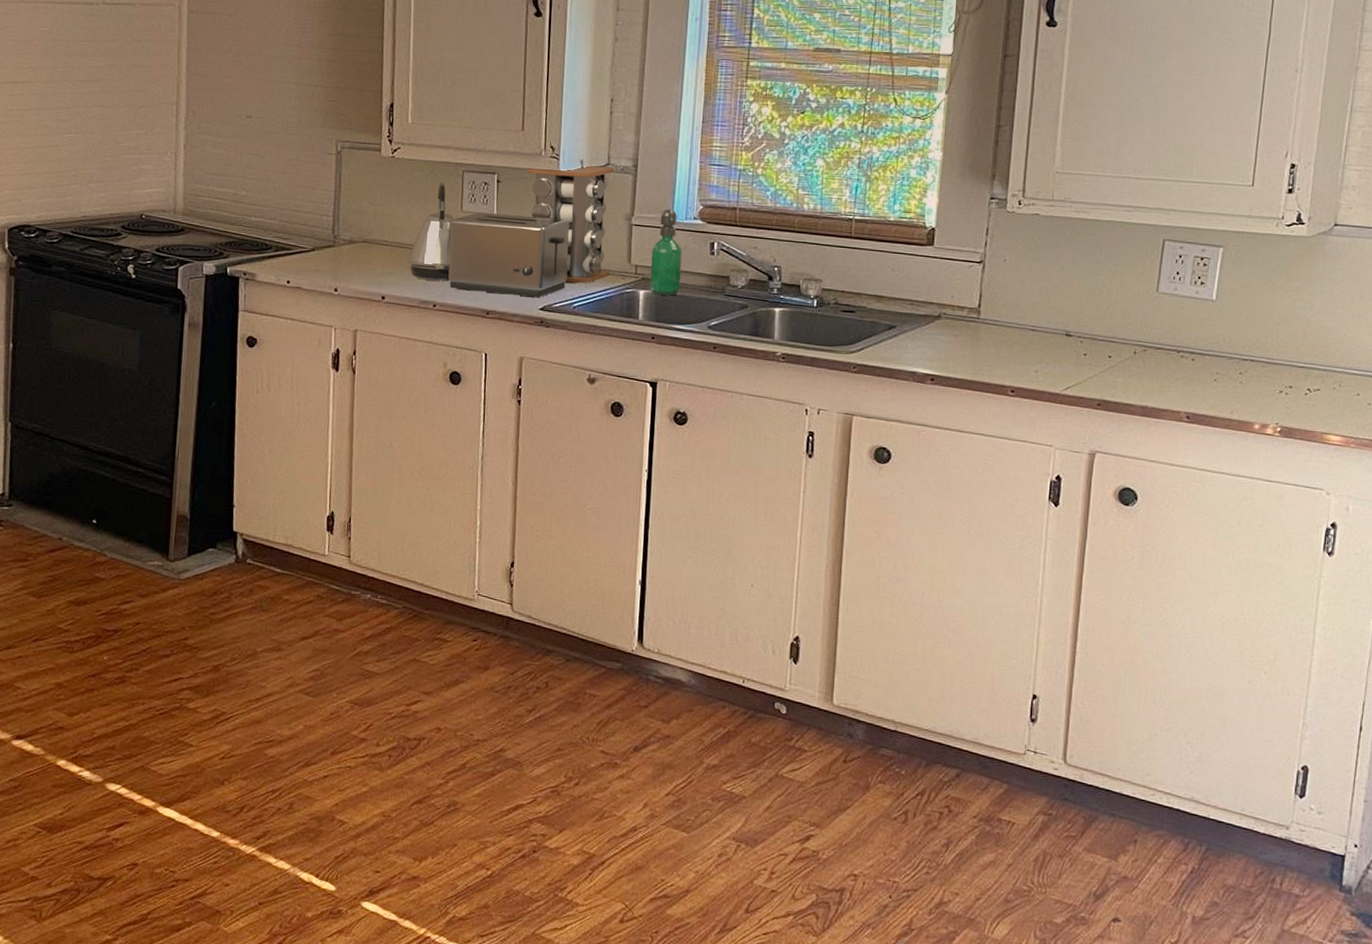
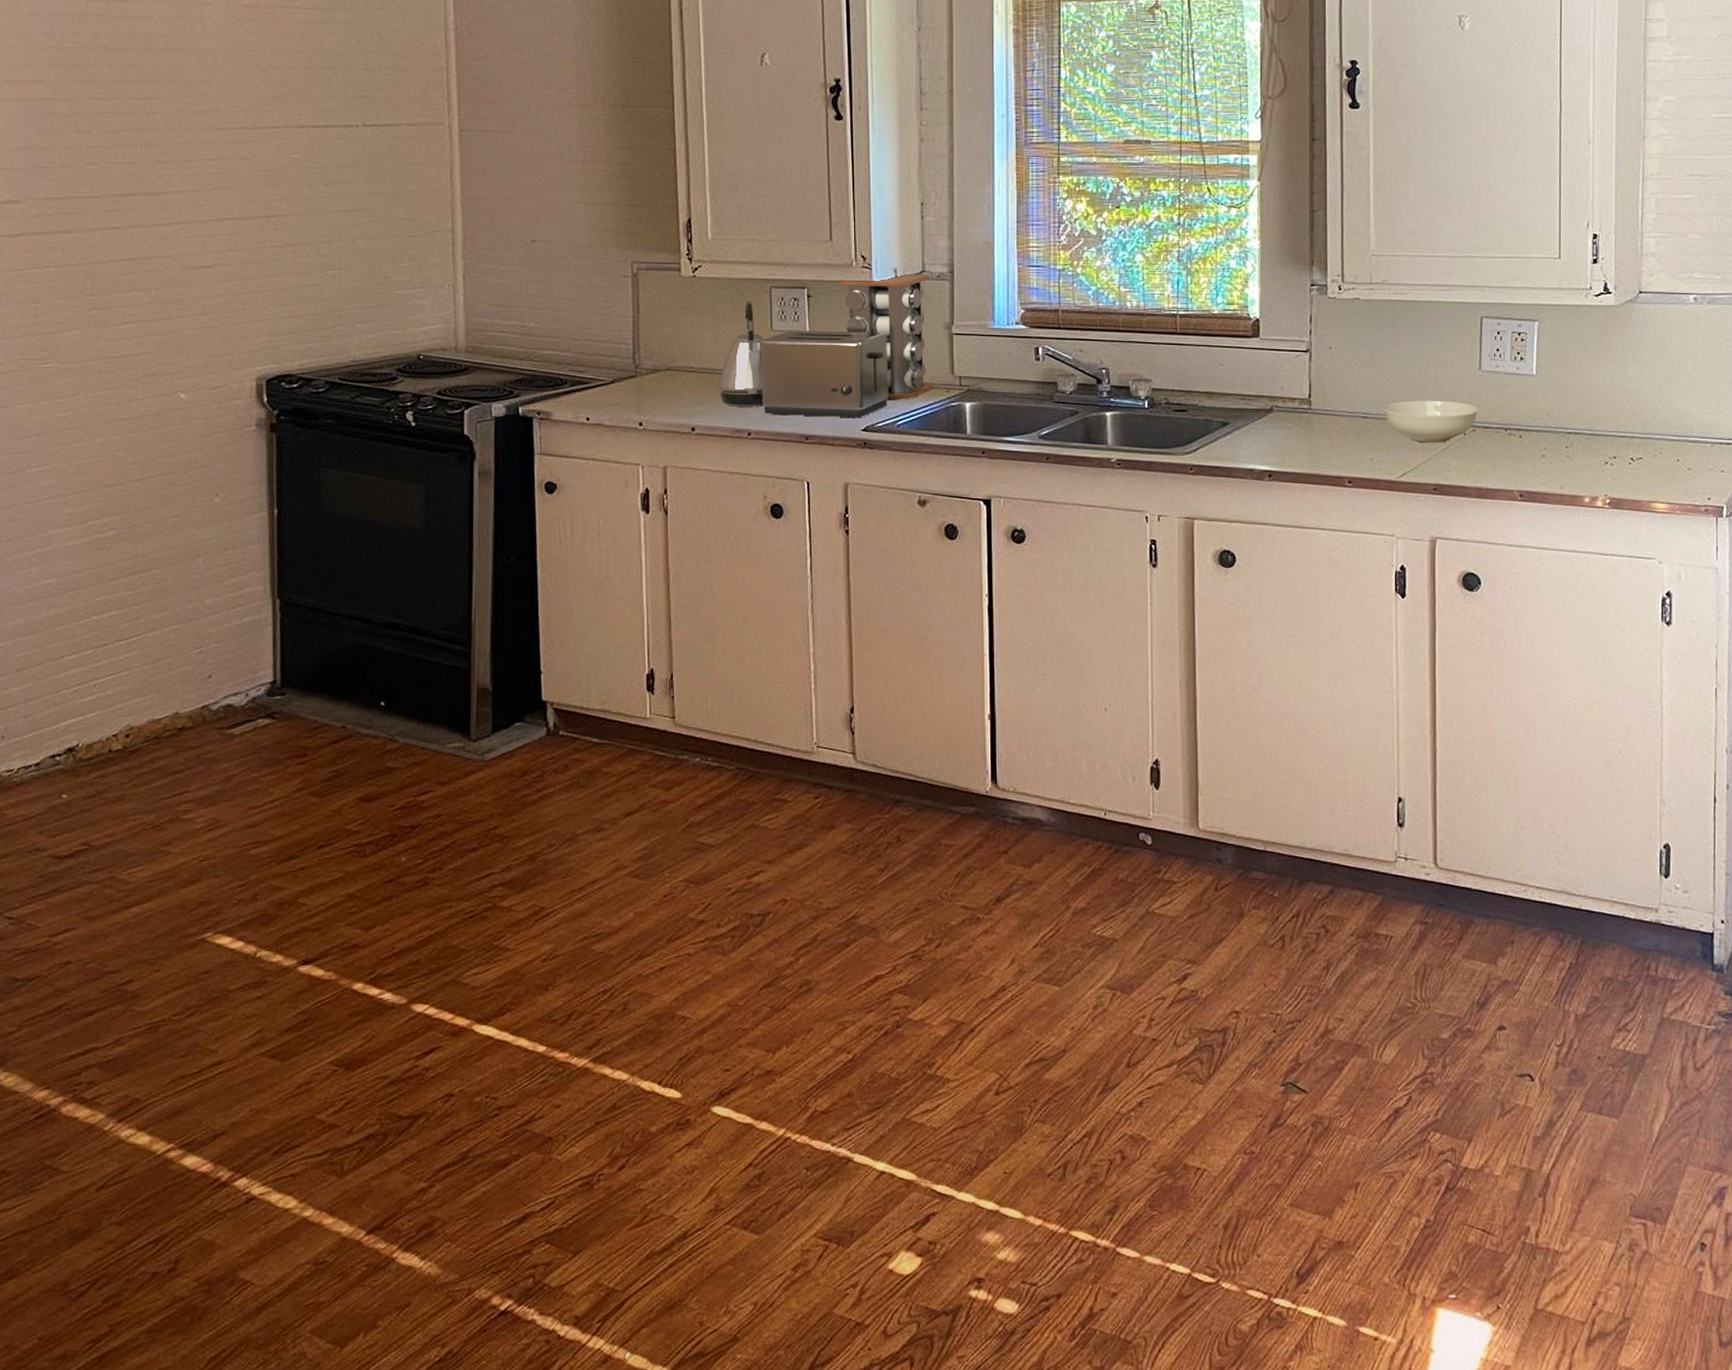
soap dispenser: present [650,208,682,296] -> none [974,315,1008,407]
bowl: none [1053,316,1153,360] -> present [1383,400,1479,443]

